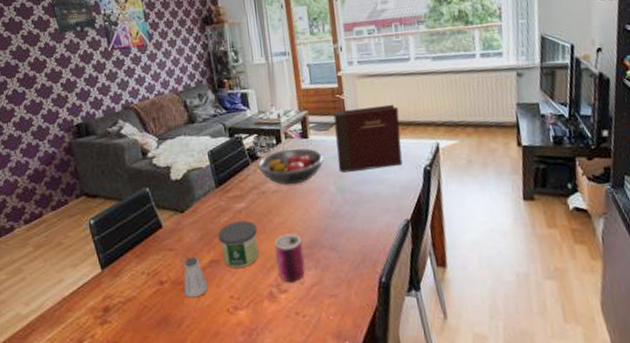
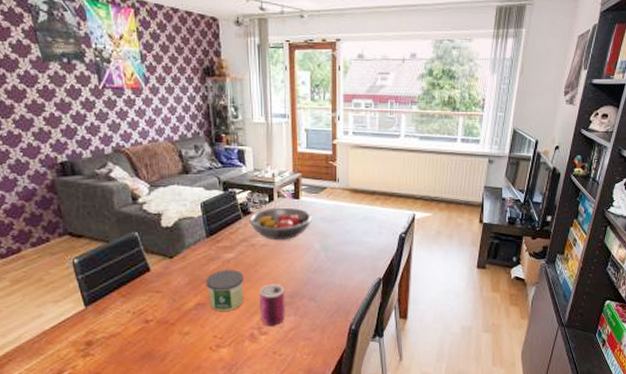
saltshaker: present [183,256,209,298] -> none [168,299,194,336]
book: present [333,104,403,173] -> none [324,175,384,233]

